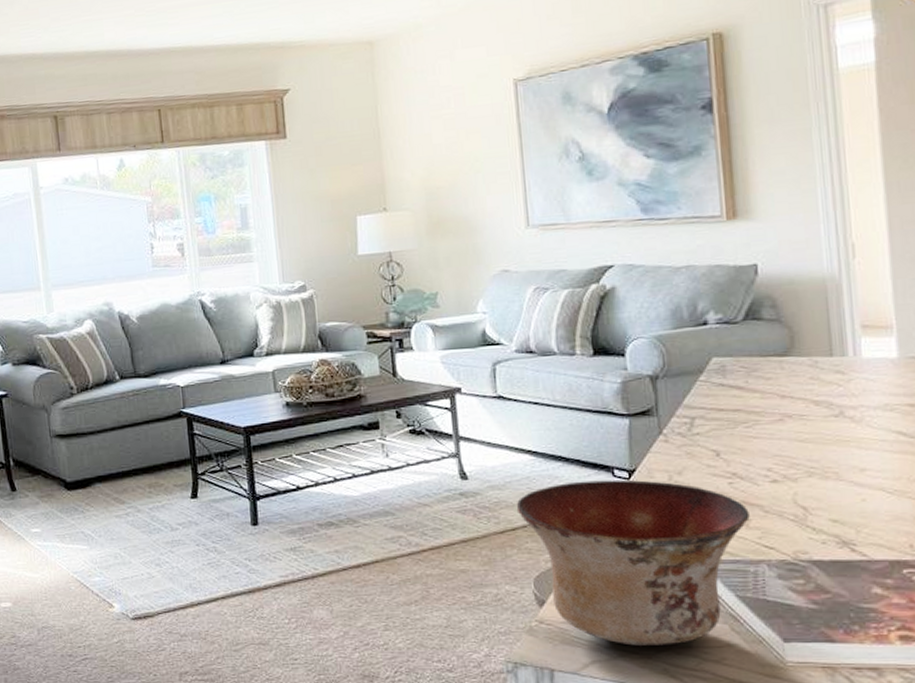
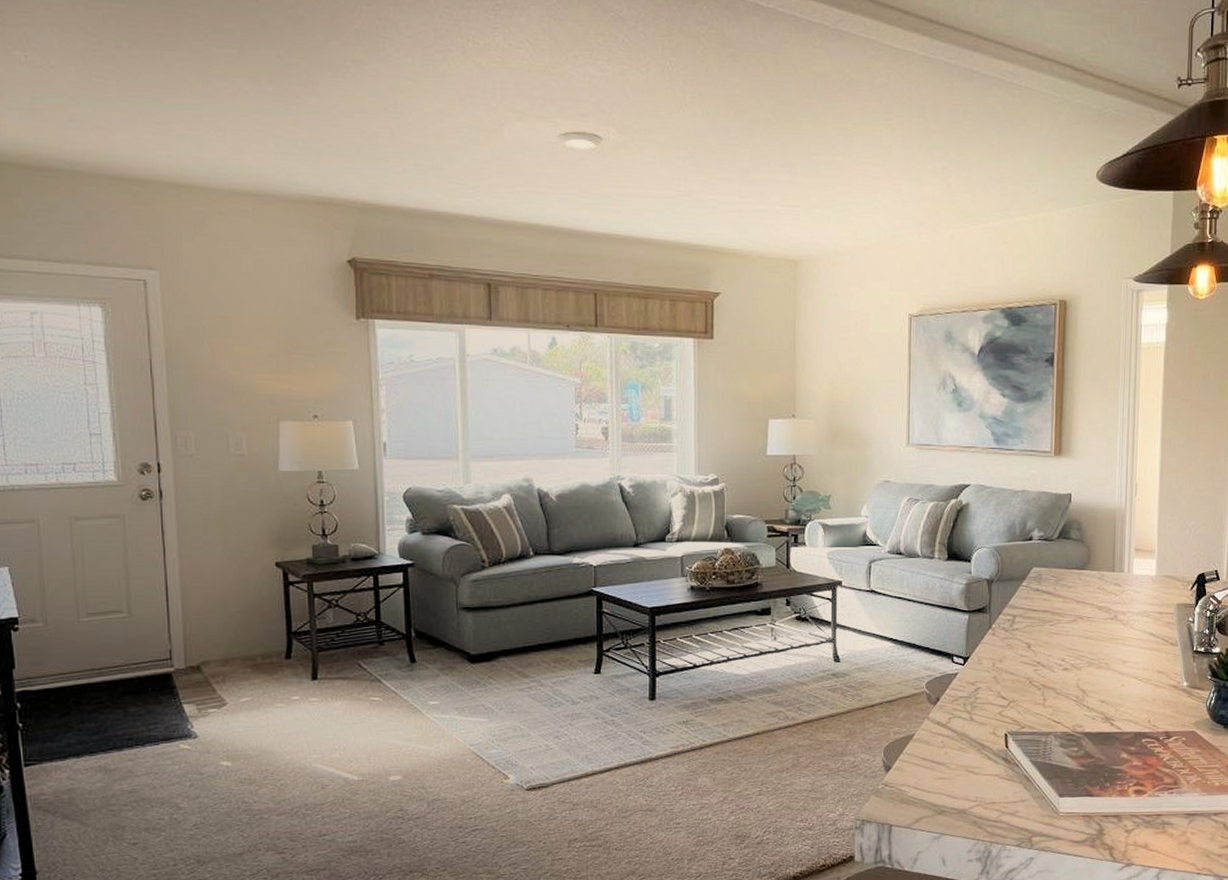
bowl: present [516,479,750,646] -> none [876,665,1046,803]

